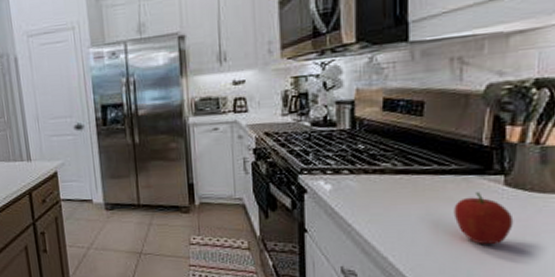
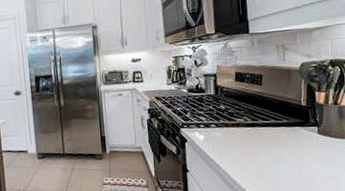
fruit: present [453,192,514,244] -> none [287,139,326,177]

